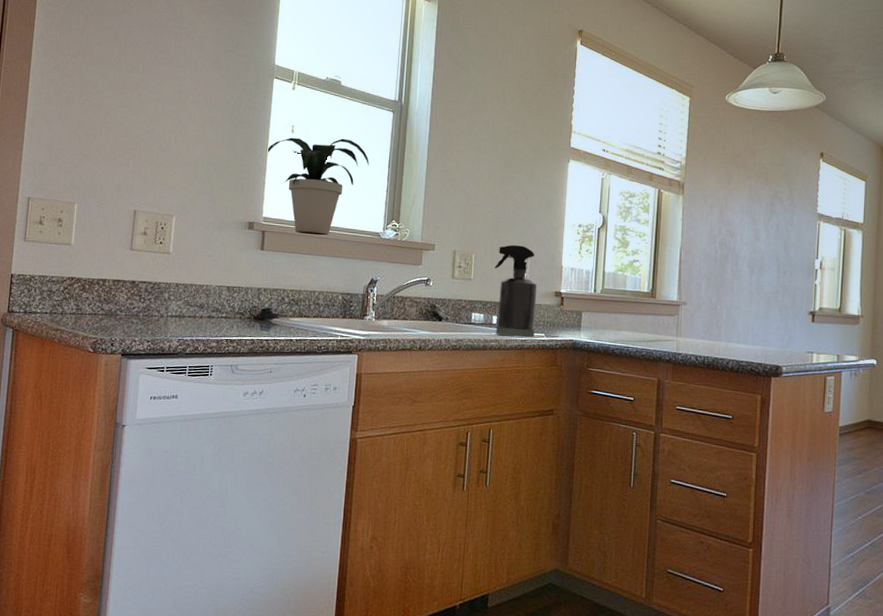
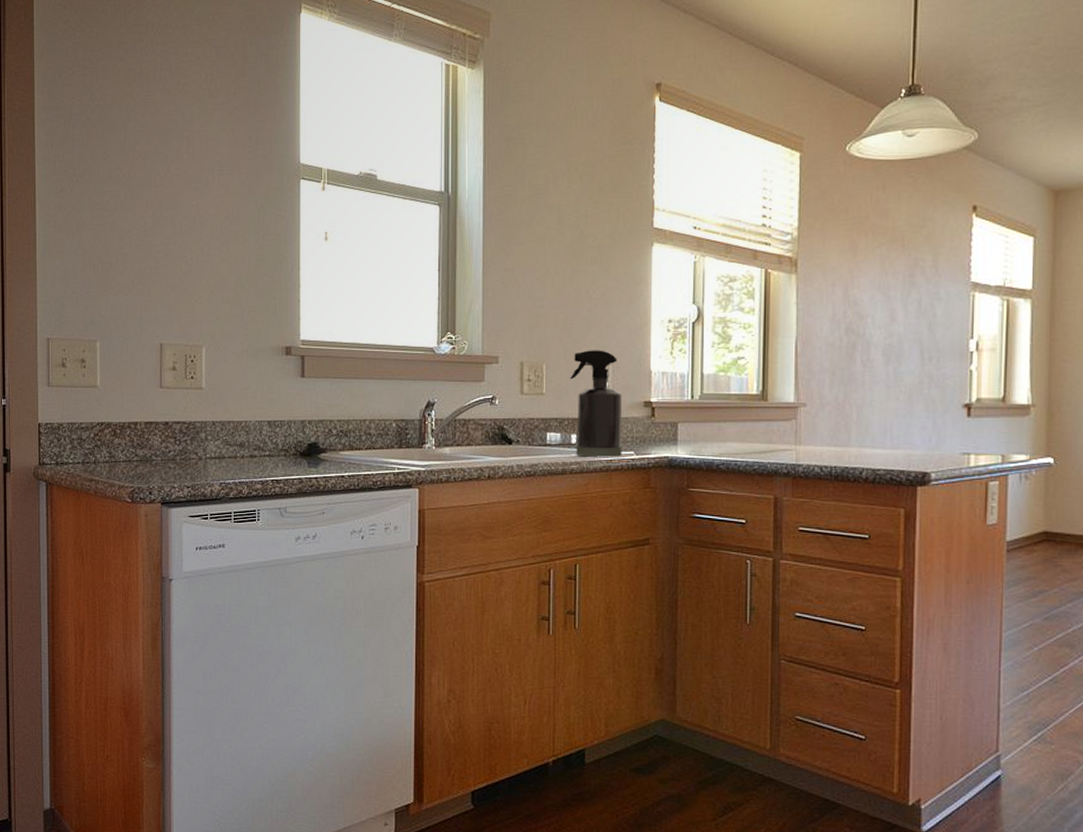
potted plant: present [266,137,369,236] -> none [298,242,416,356]

